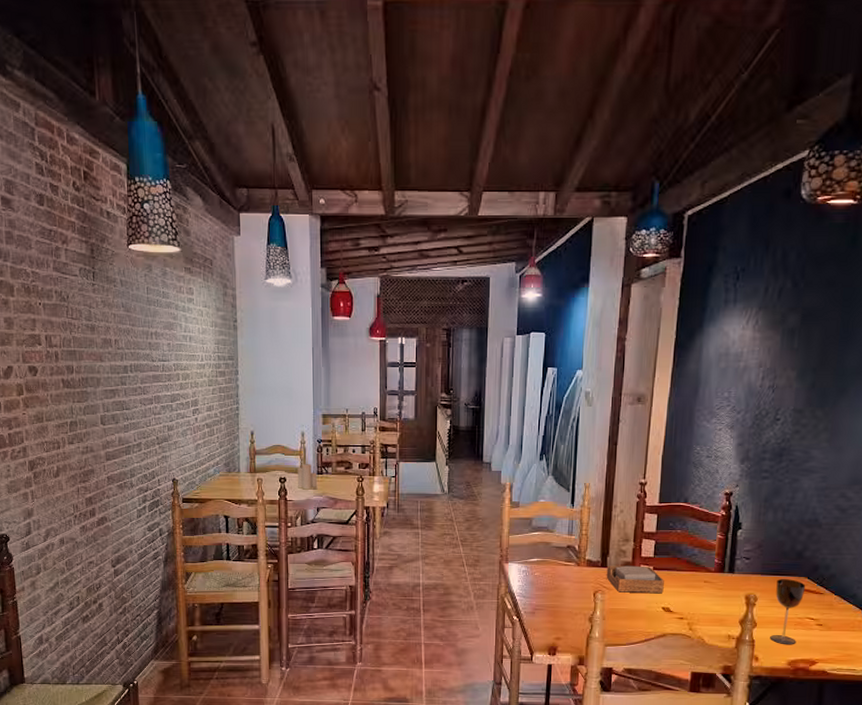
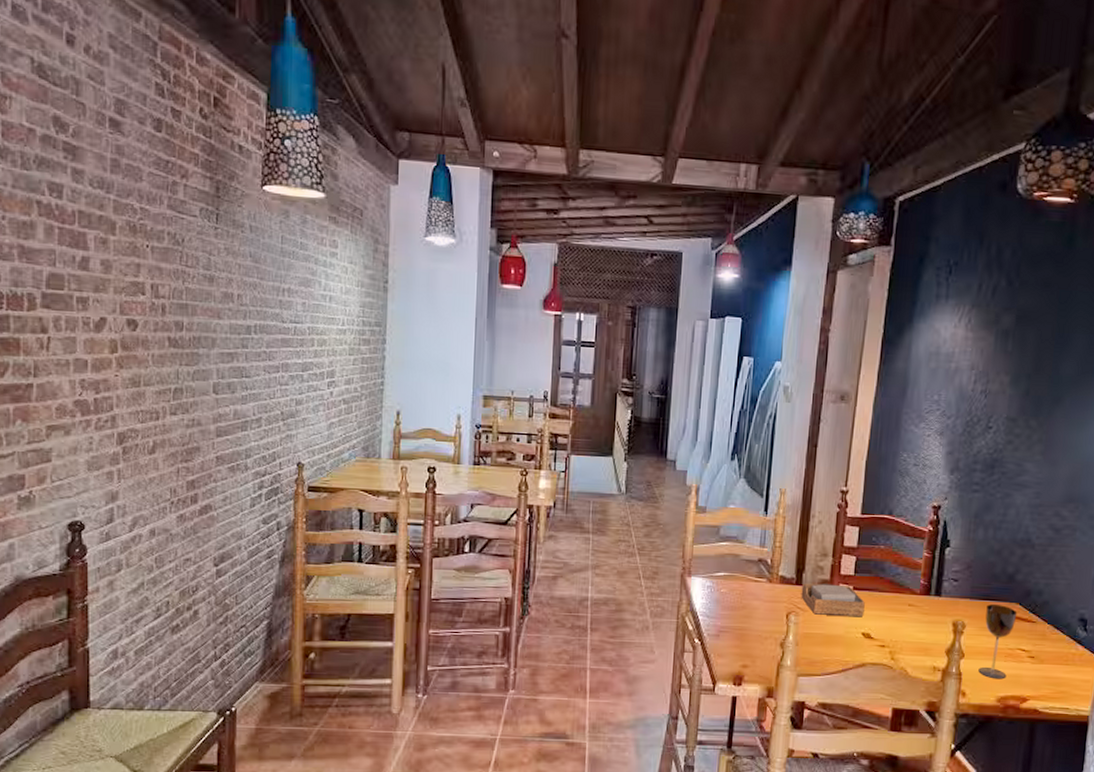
candle: present [298,463,317,490] -> none [450,451,473,483]

